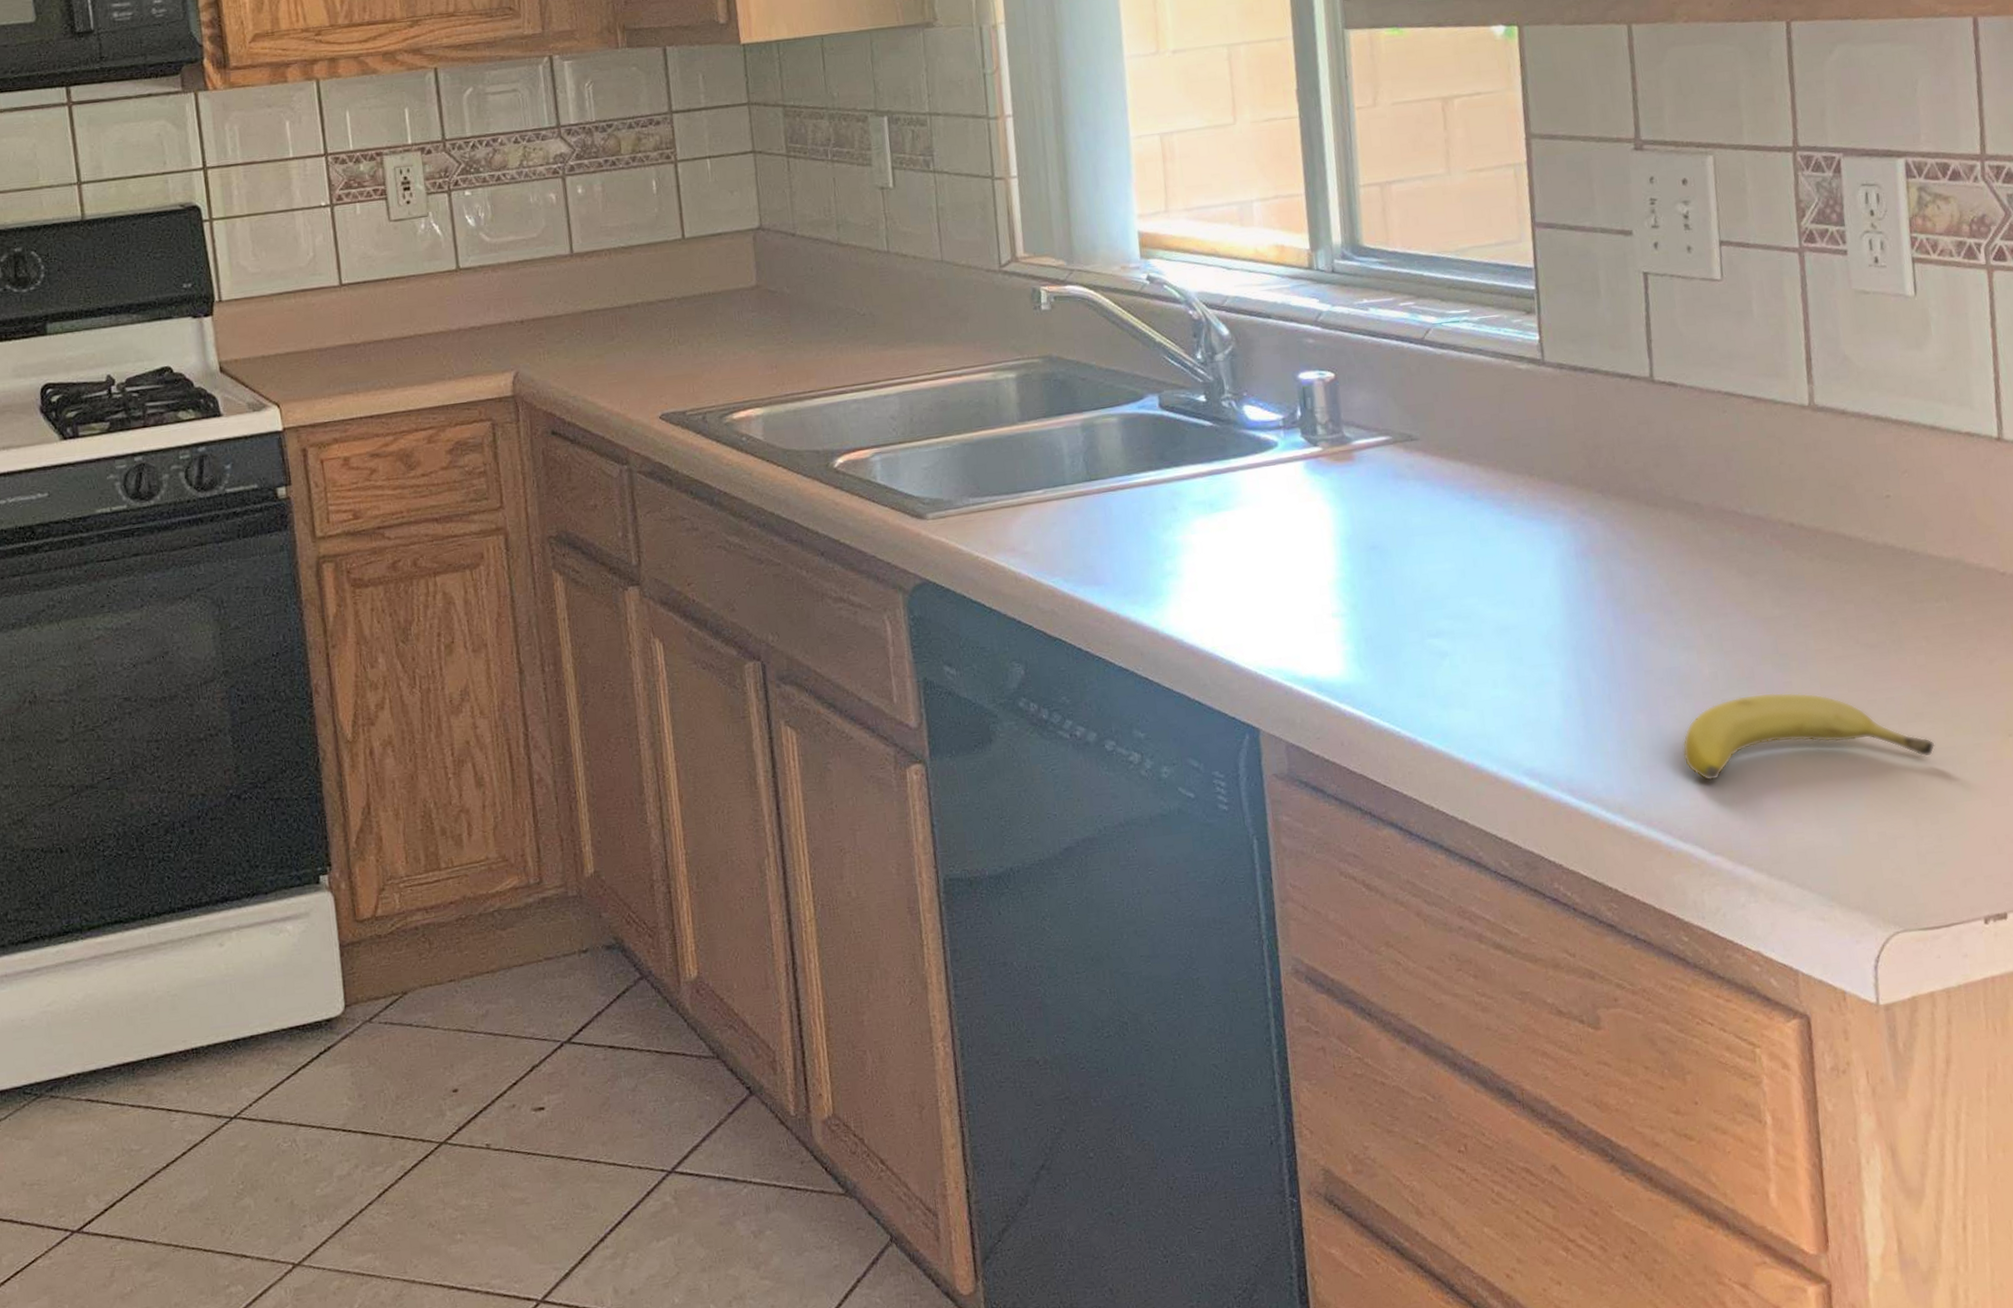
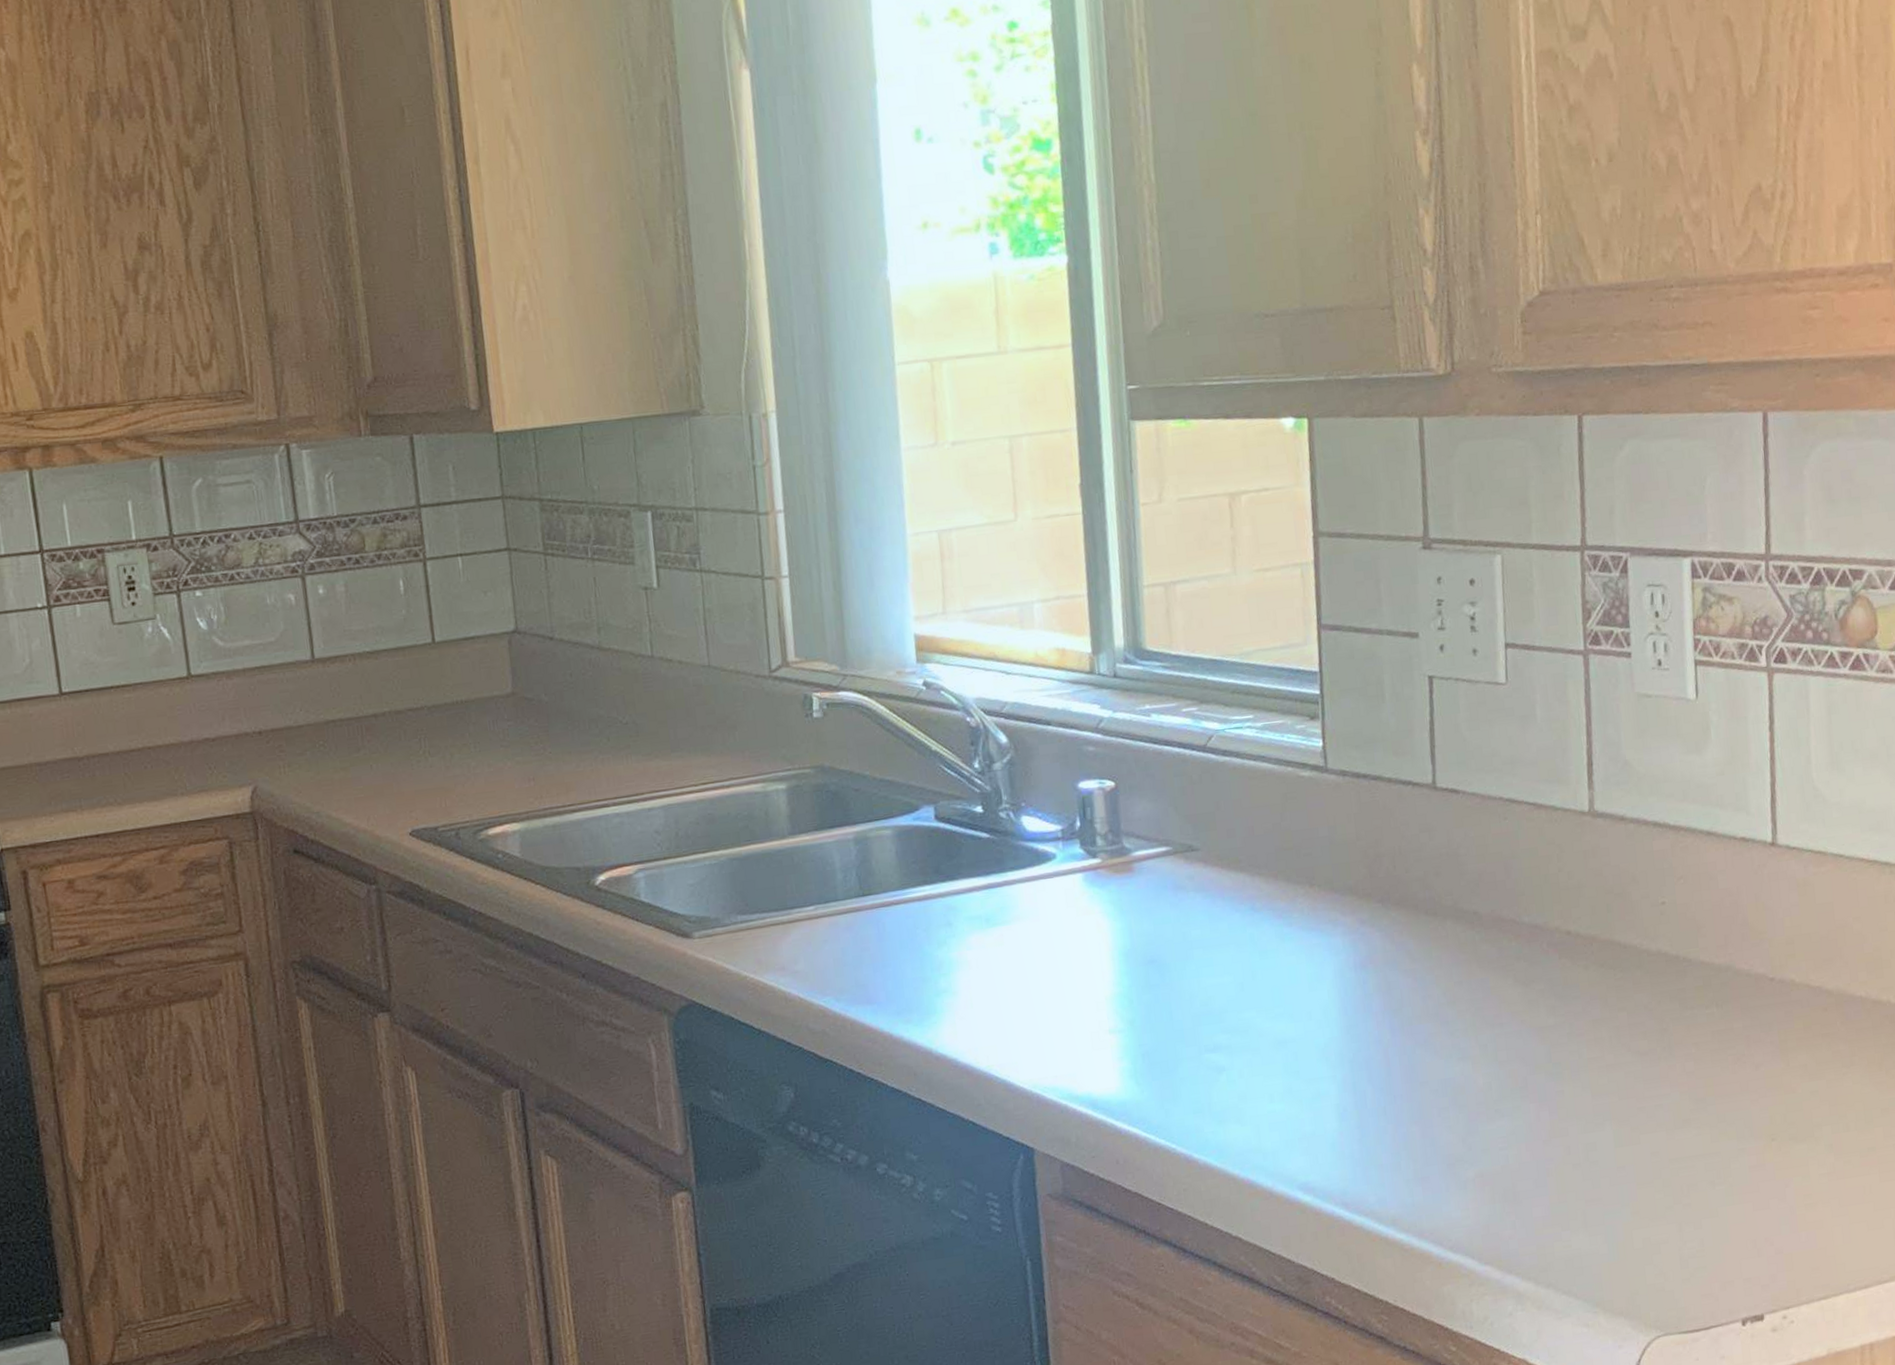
fruit: present [1682,692,1935,781] -> none [1455,1101,1701,1192]

